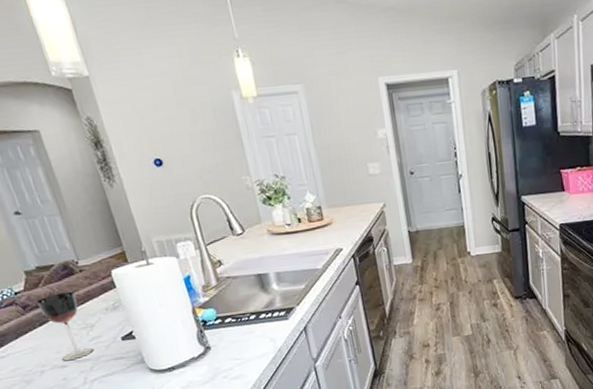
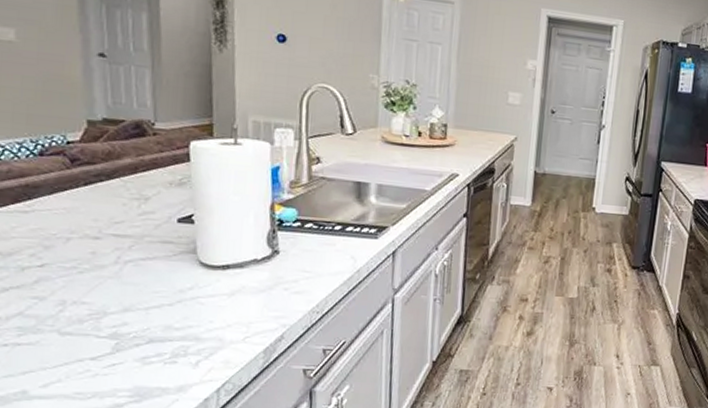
wineglass: present [37,291,94,361] -> none [90,153,140,233]

